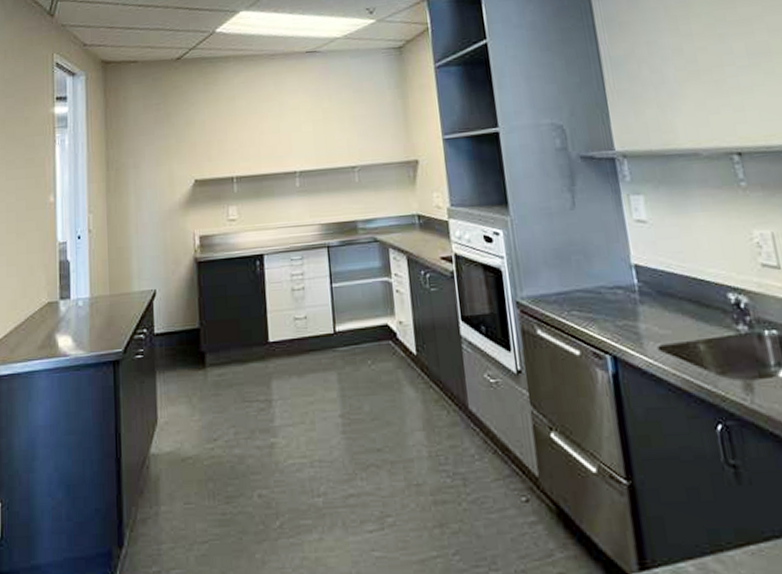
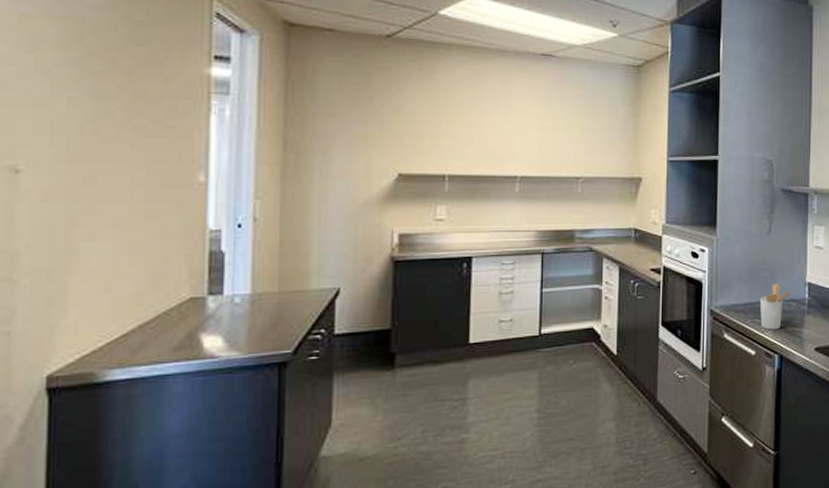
utensil holder: none [574,267,618,325] -> present [759,283,794,330]

